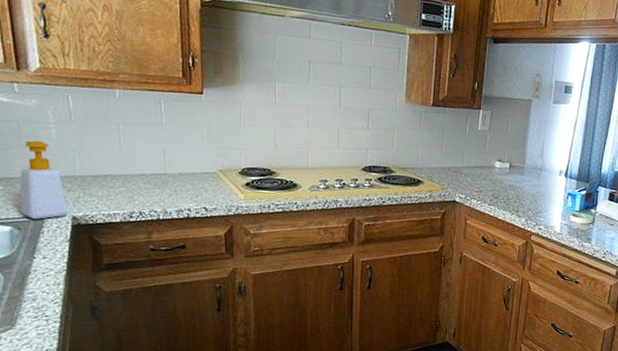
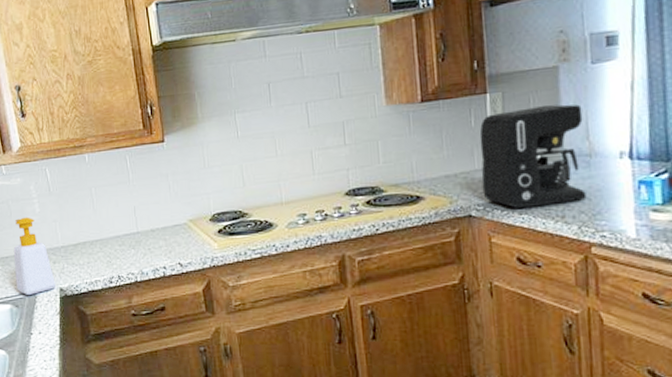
coffee maker: none [466,126,542,202] -> present [479,104,587,209]

